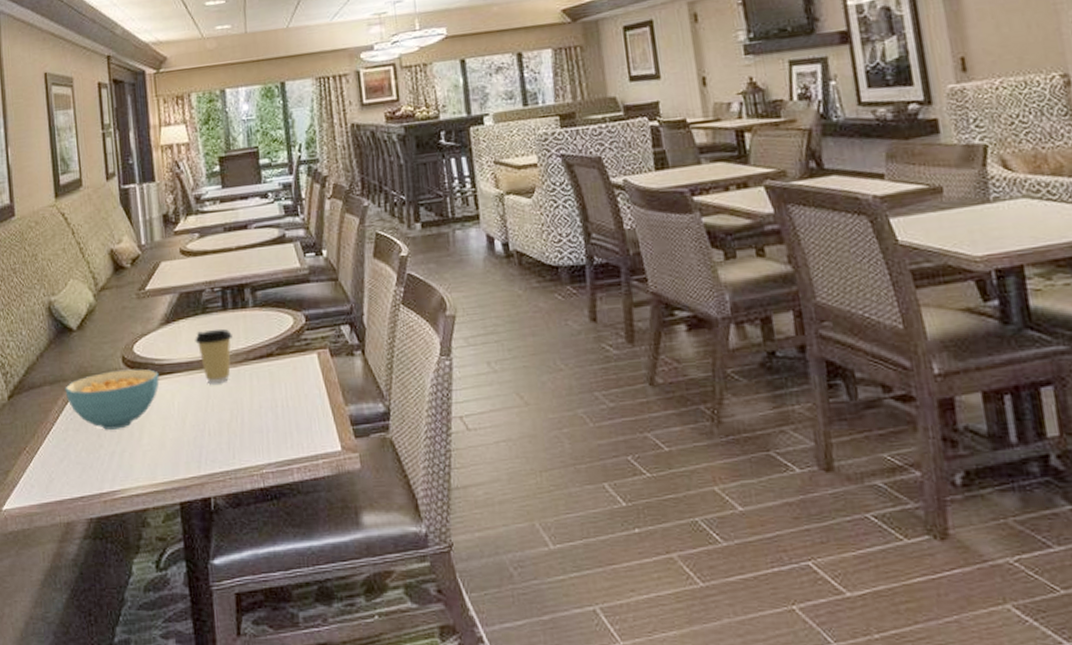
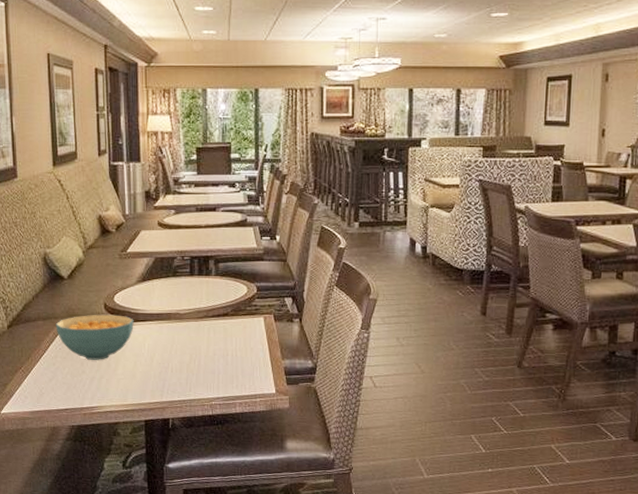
coffee cup: present [195,328,232,383] -> none [165,289,196,332]

